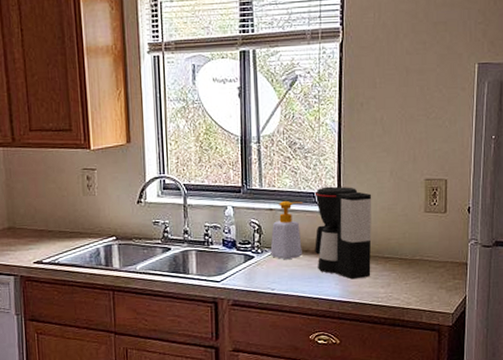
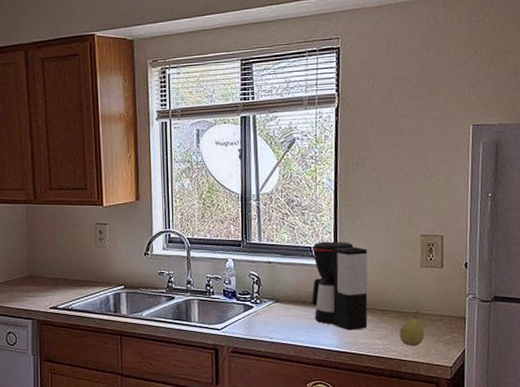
soap bottle: present [270,201,303,260] -> none [269,254,301,311]
fruit: none [403,256,428,294] -> present [399,309,425,346]

